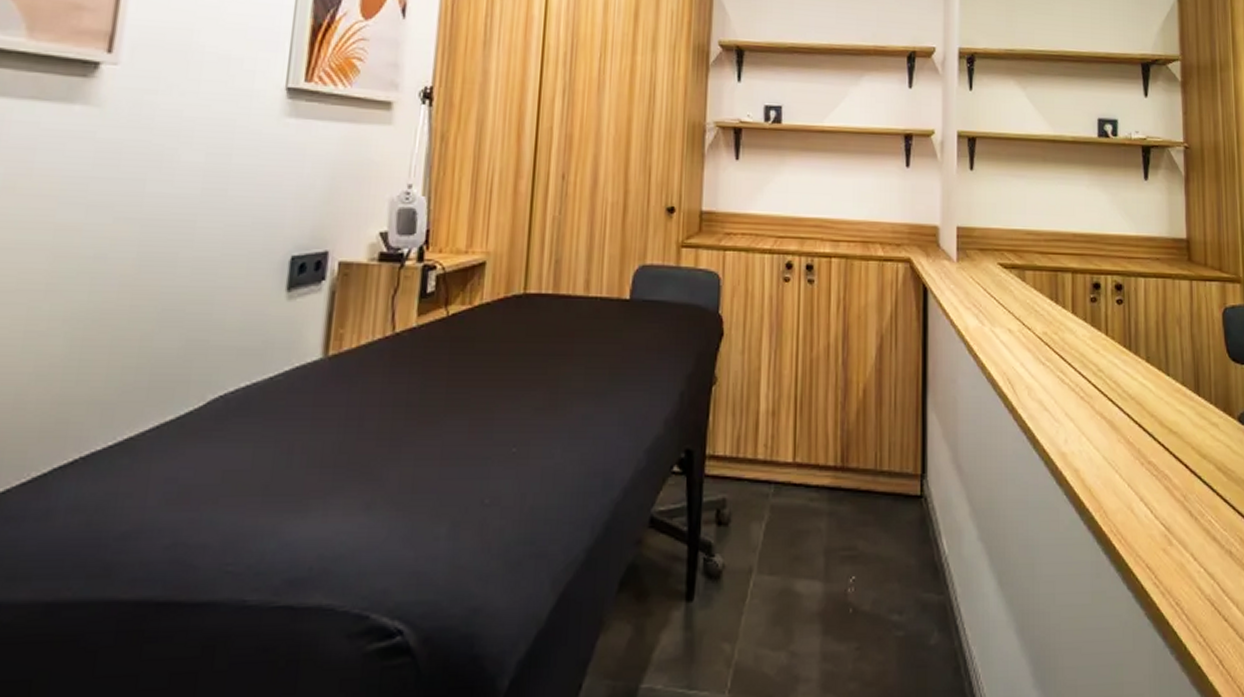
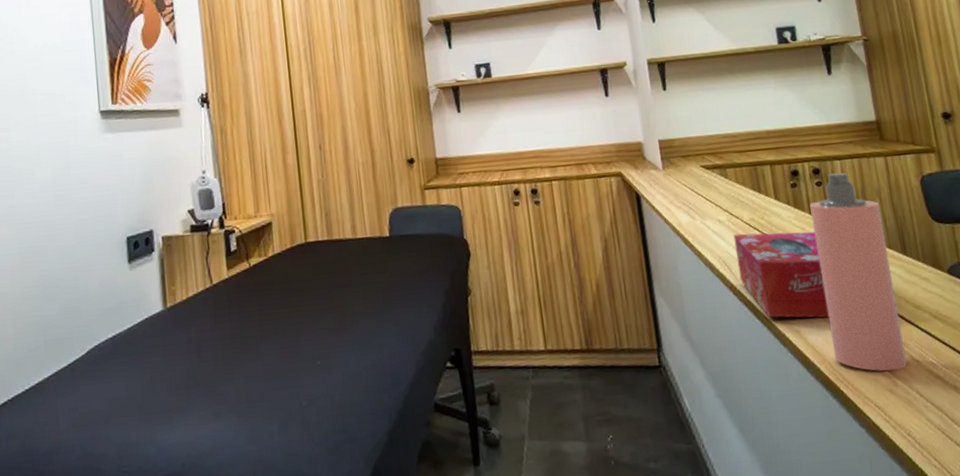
tissue box: none [1022,348,1111,458] -> present [733,231,829,318]
spray bottle: none [1107,291,1185,527] -> present [809,172,907,372]

